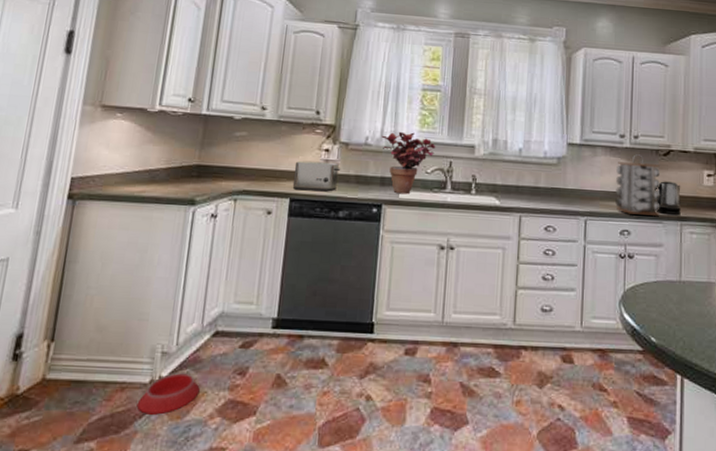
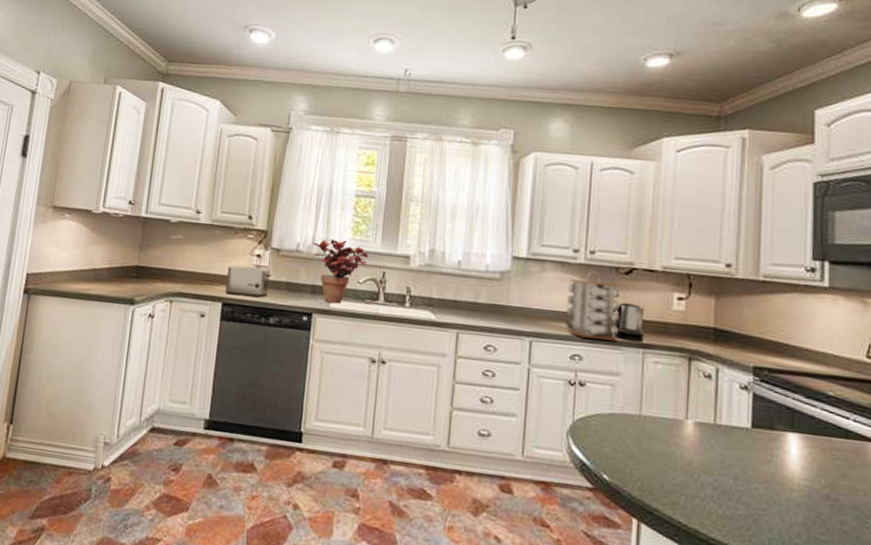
pet bowl: present [137,373,200,415] -> none [82,463,138,501]

